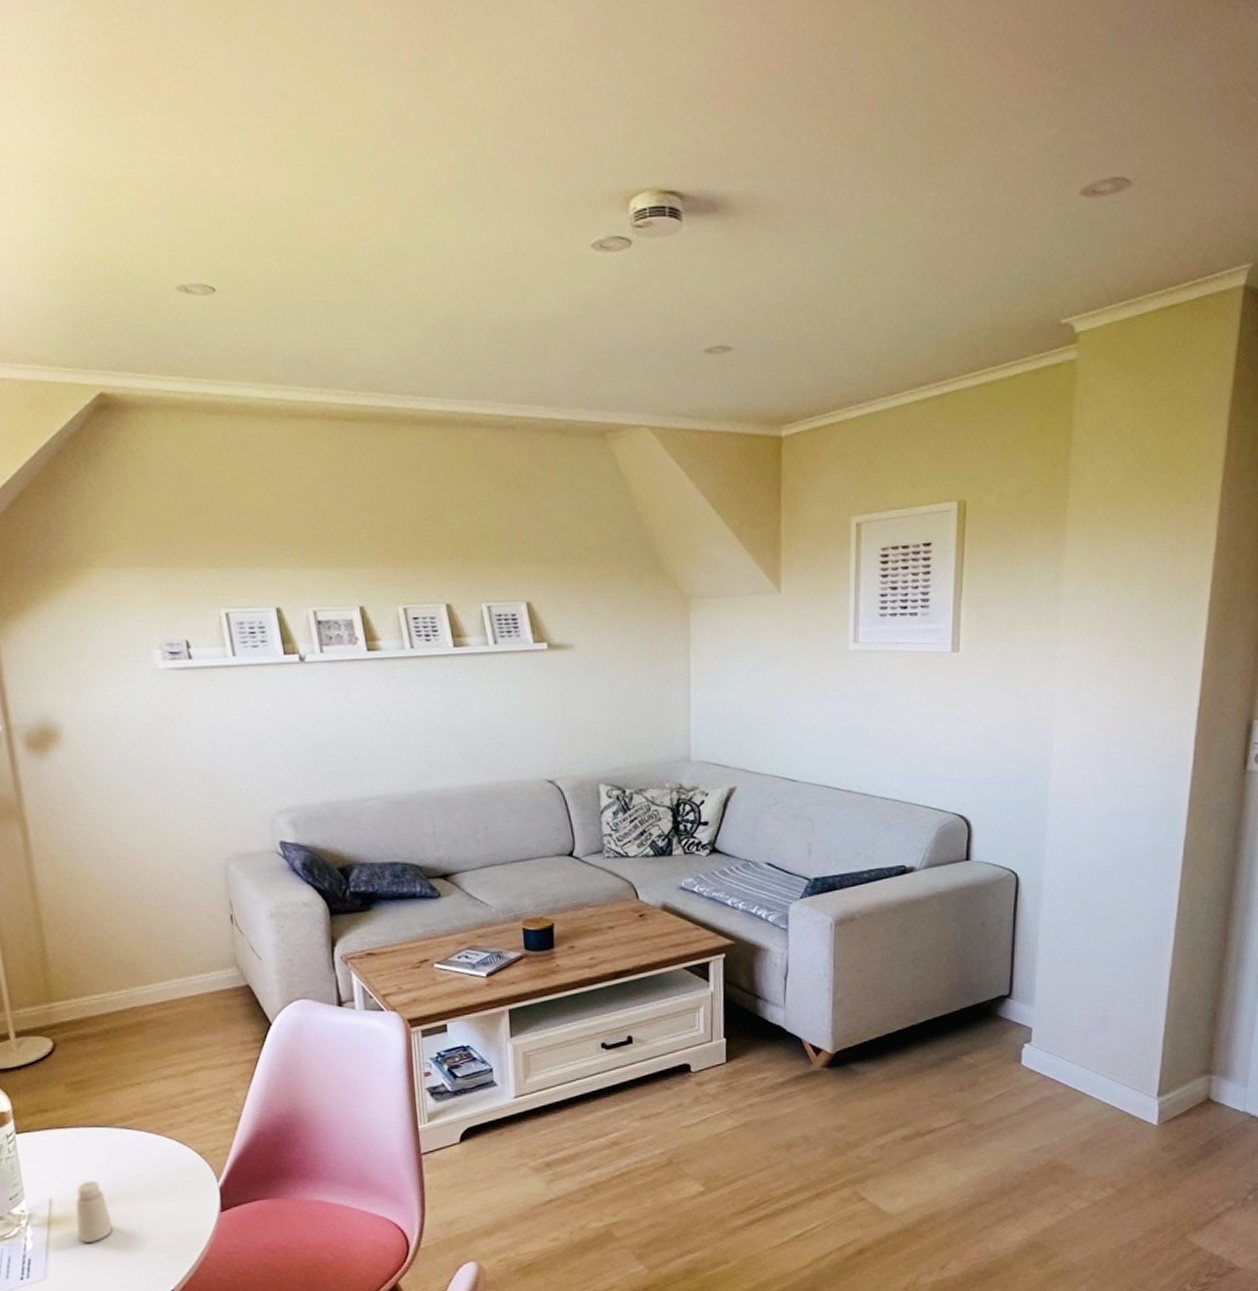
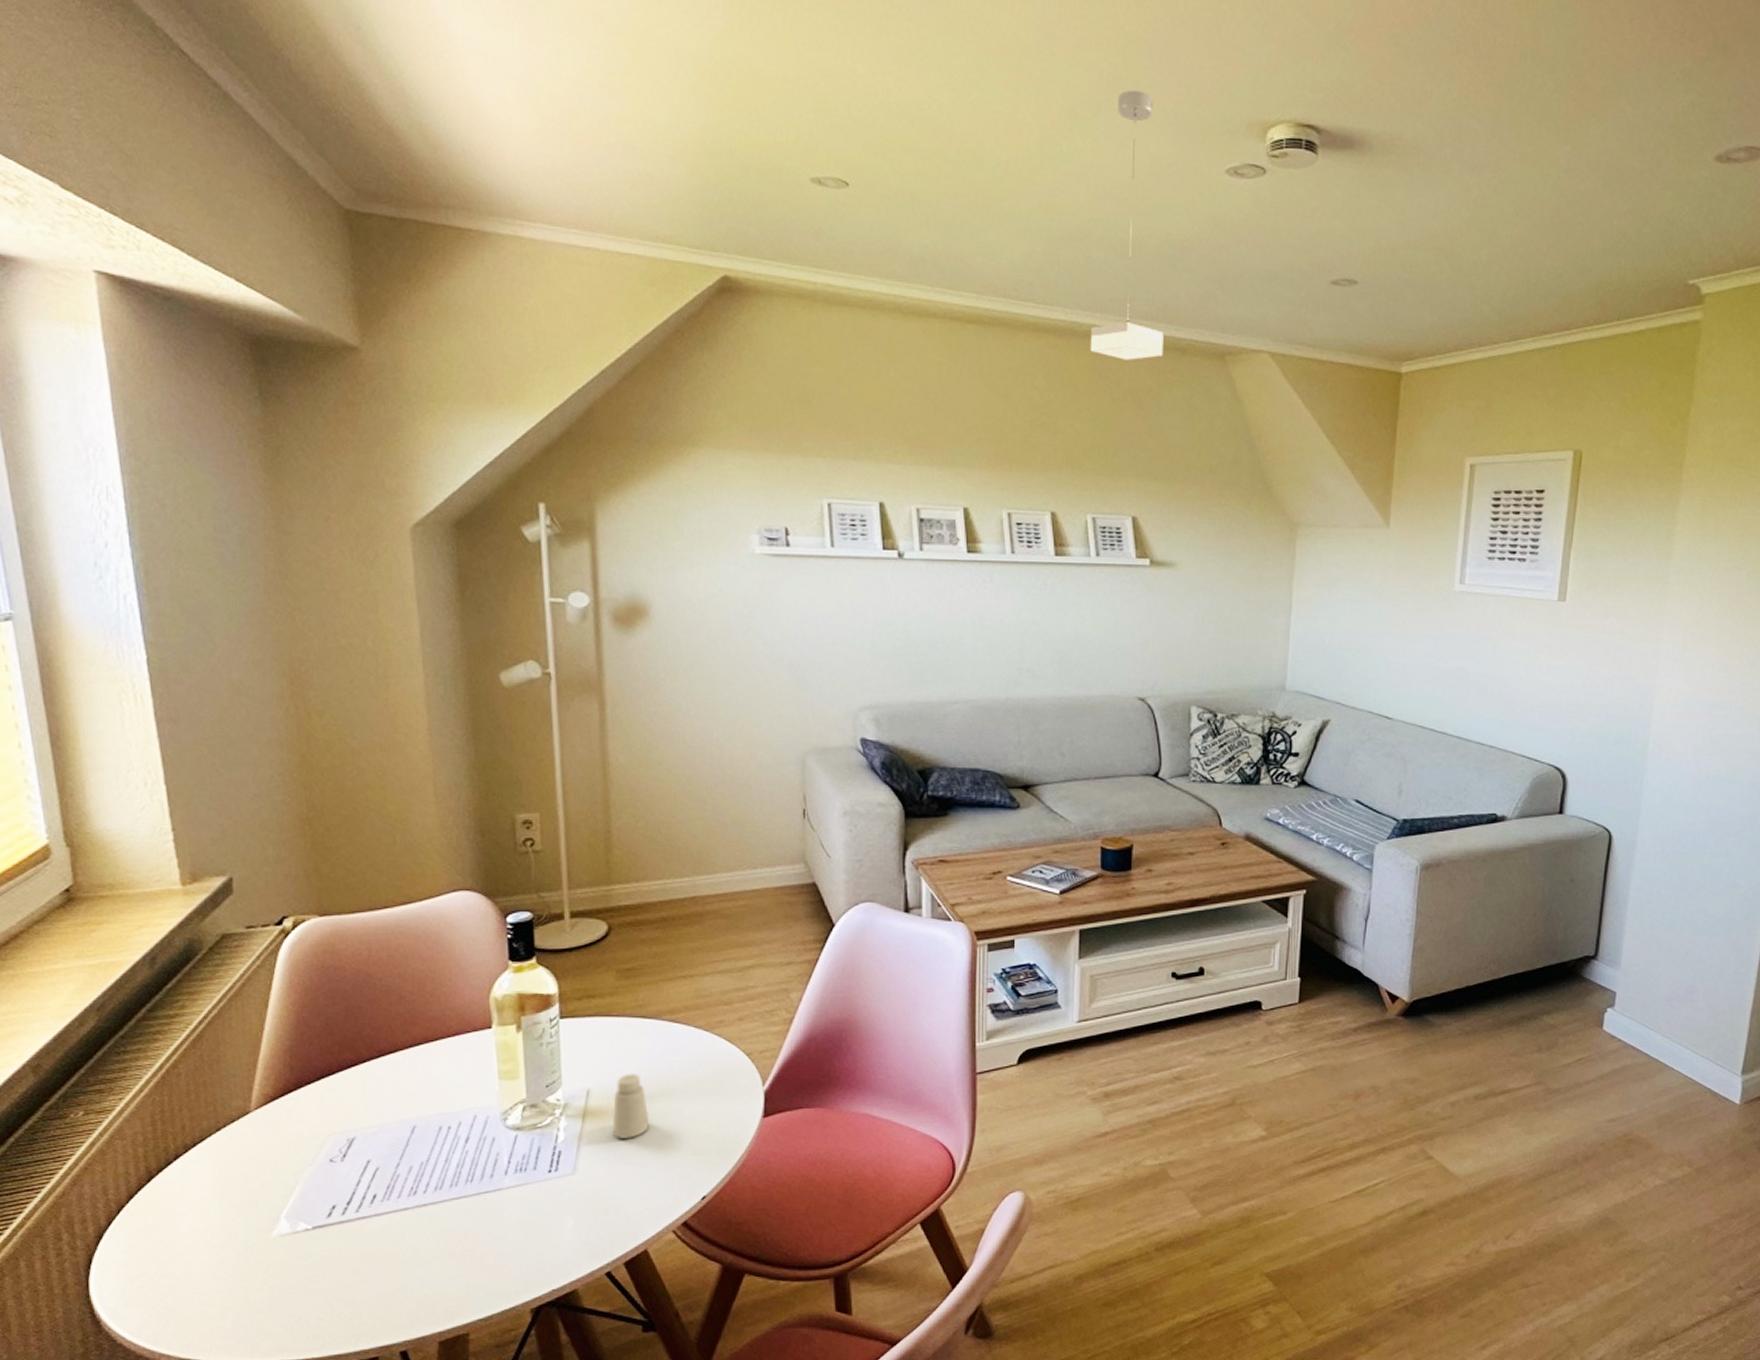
pendant lamp: none [470,170,544,446] -> present [1090,90,1164,360]

